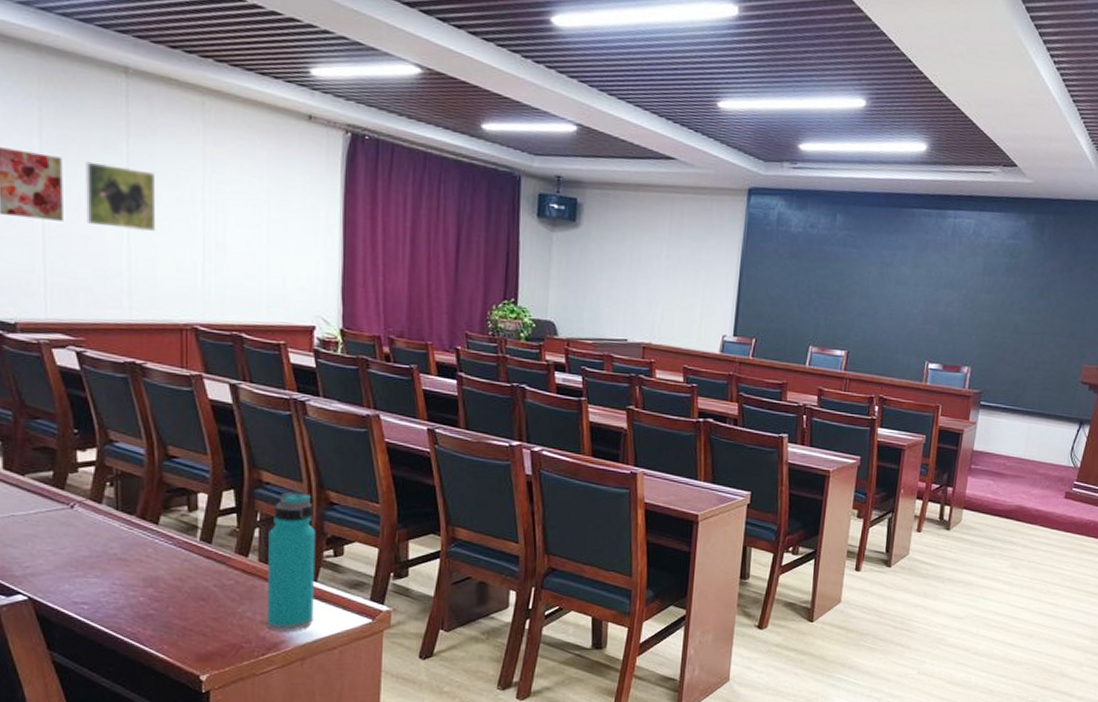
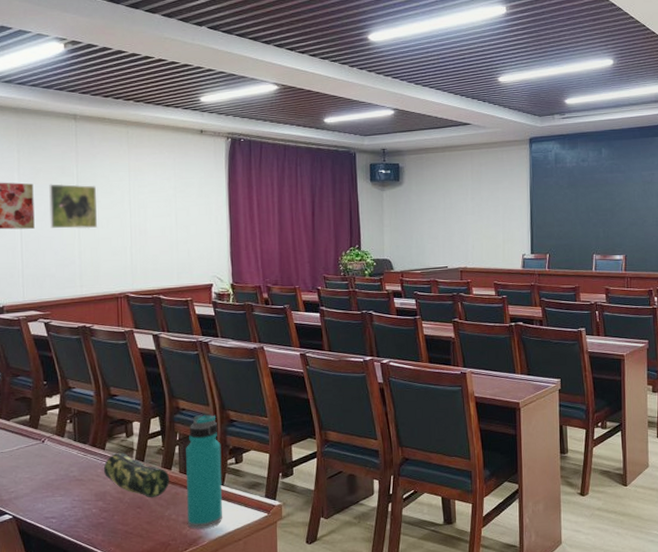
pencil case: none [155,530,246,590] -> present [103,453,170,498]

